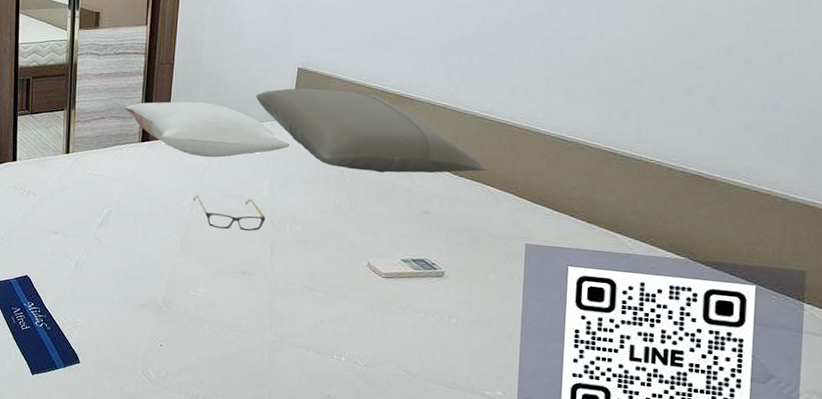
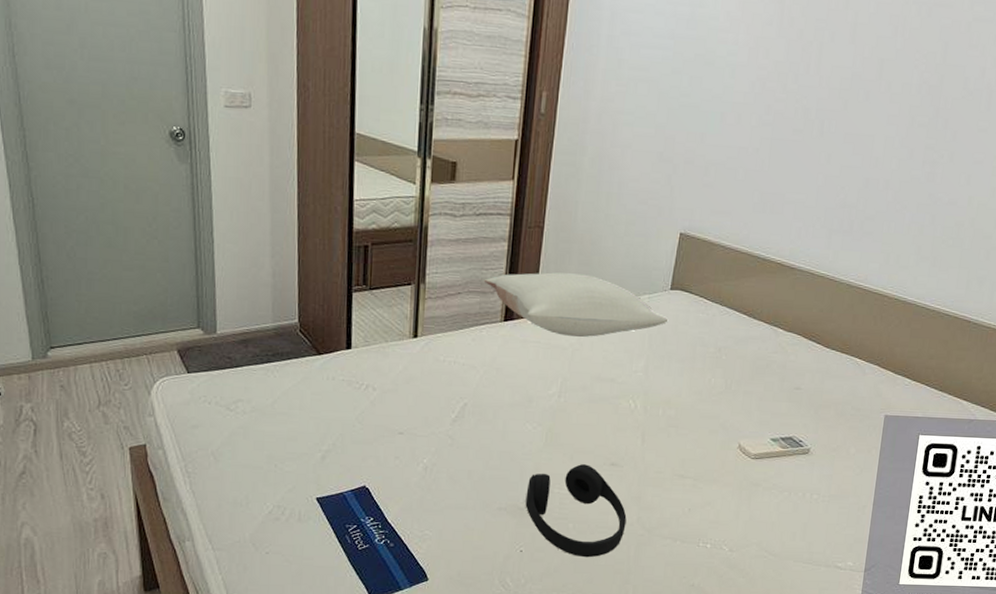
headphones: none [164,270,259,358] -> present [525,464,627,558]
eyeglasses: present [193,195,266,231] -> none [561,381,639,418]
pillow: present [255,88,487,173] -> none [633,256,857,349]

